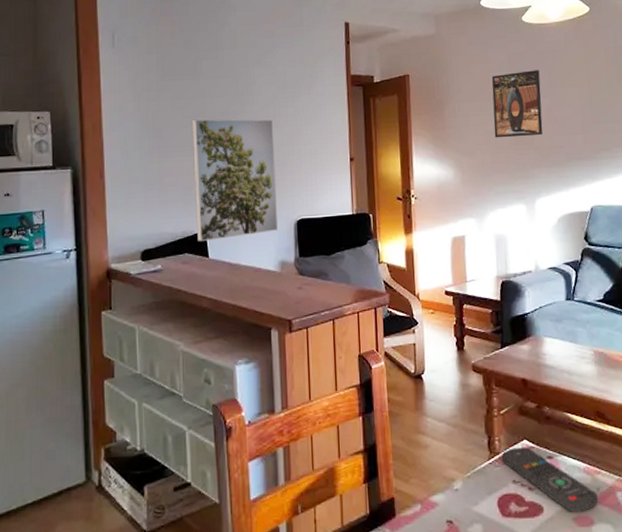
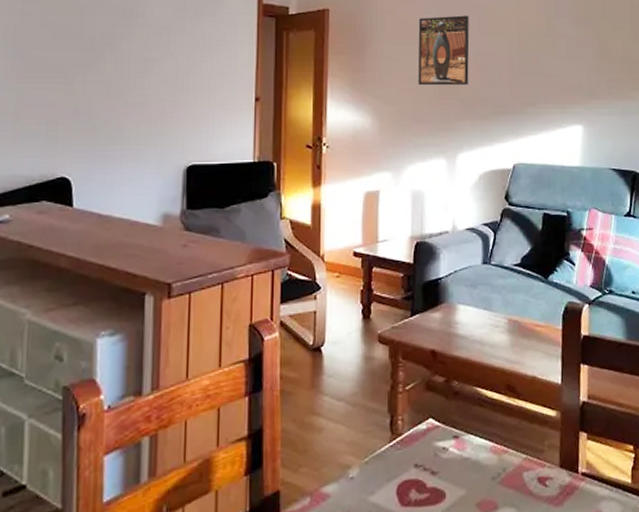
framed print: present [192,119,278,241] -> none [60,40,167,187]
remote control: present [501,447,598,512] -> none [404,426,503,497]

